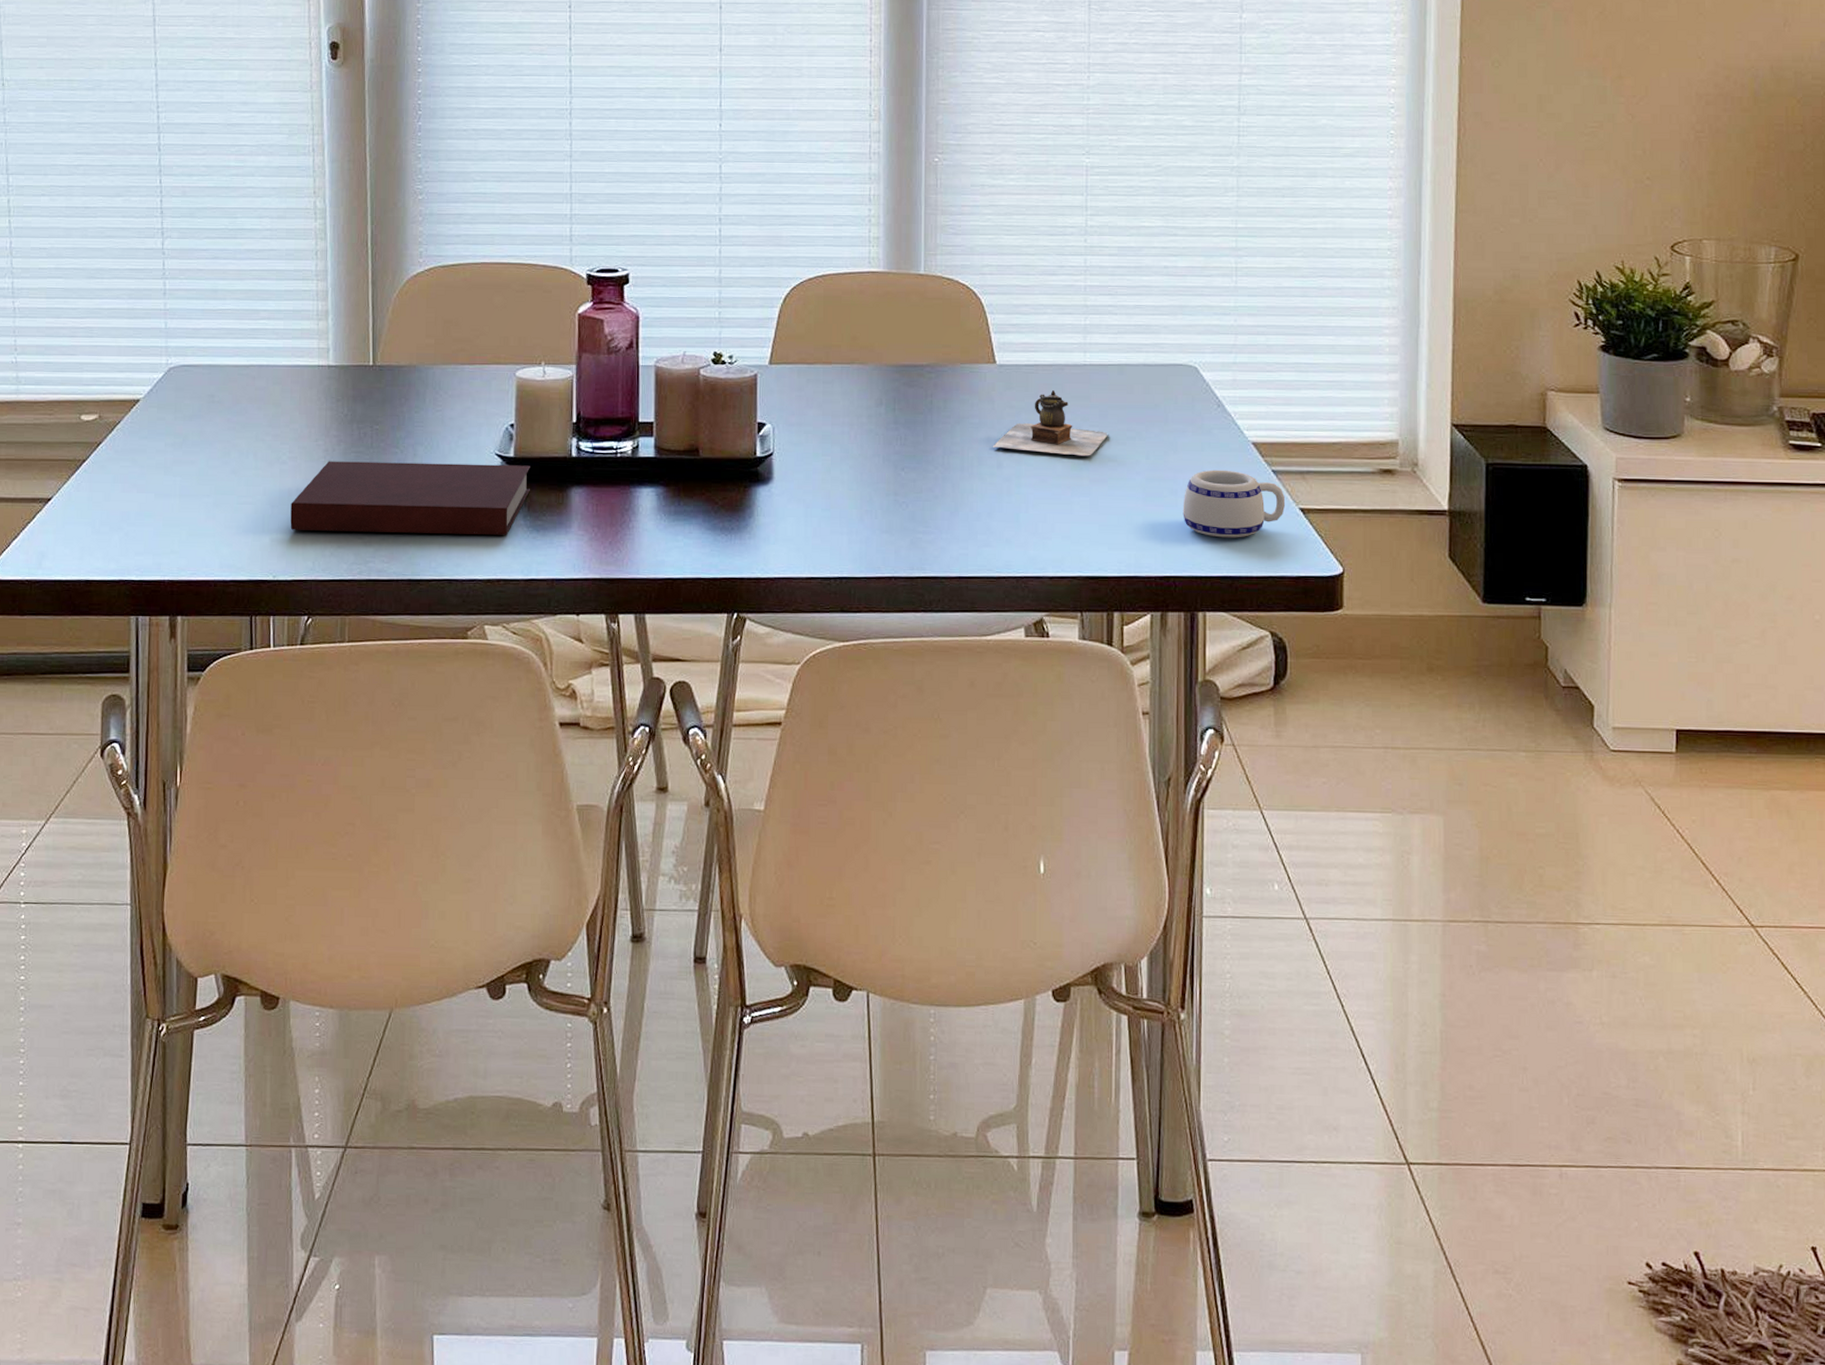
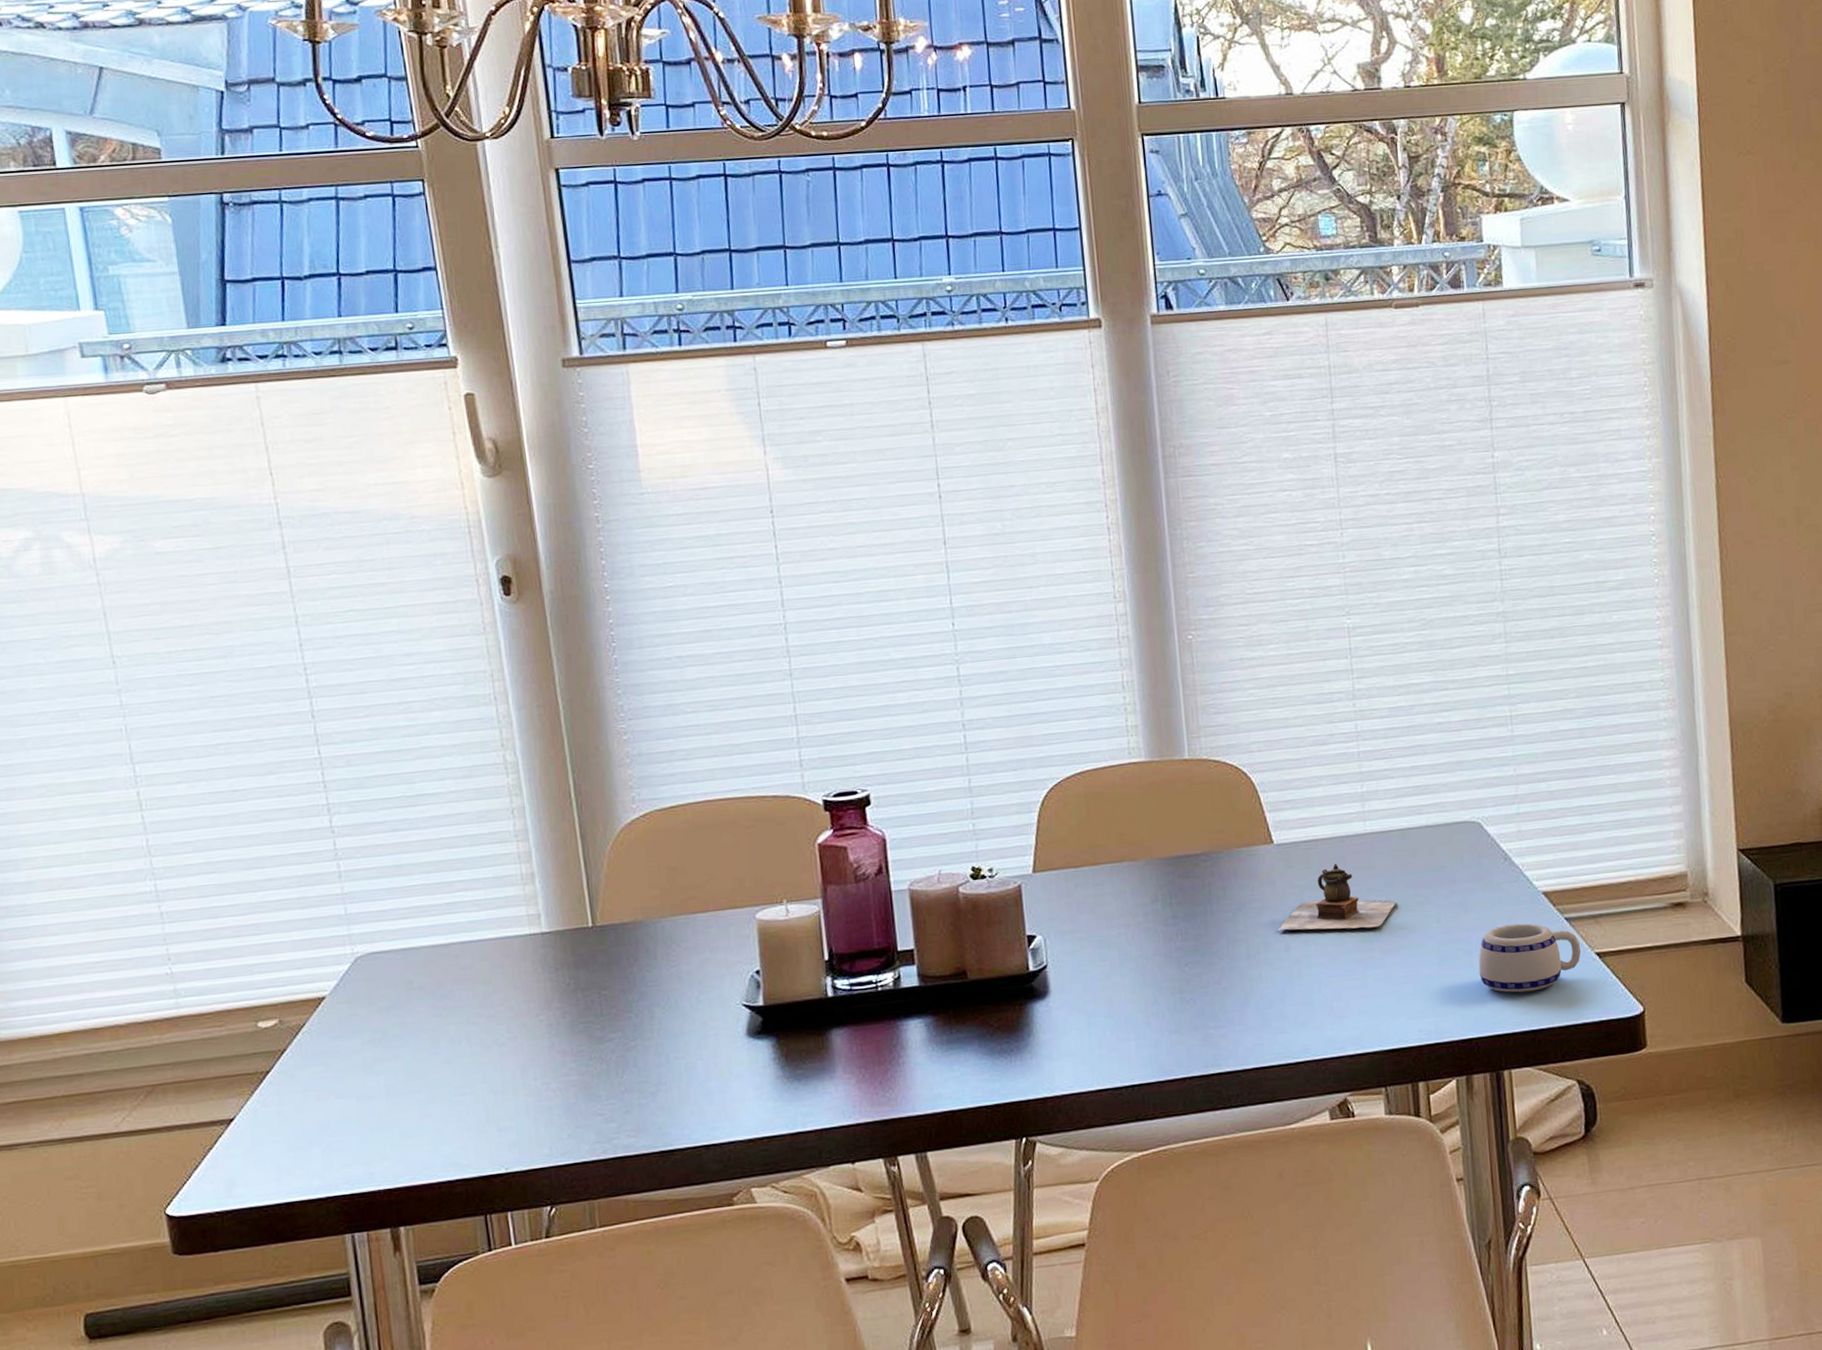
notebook: present [290,461,530,535] -> none [516,1012,786,1116]

